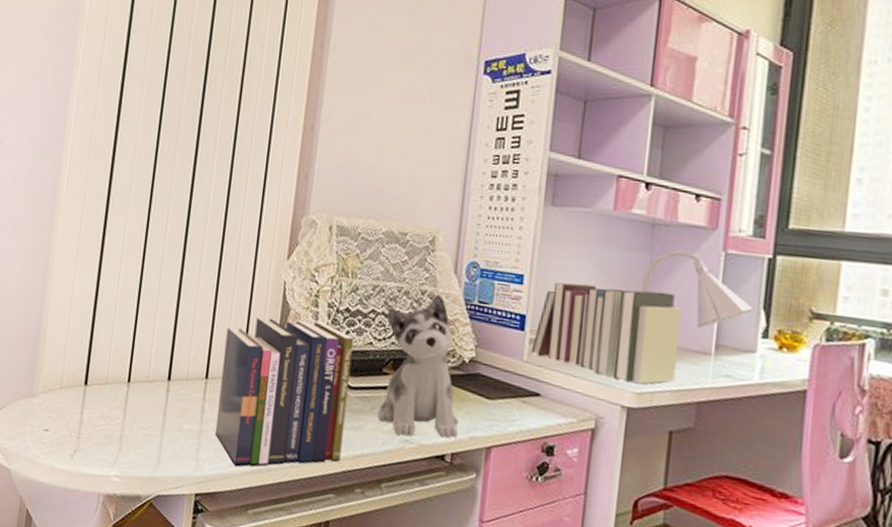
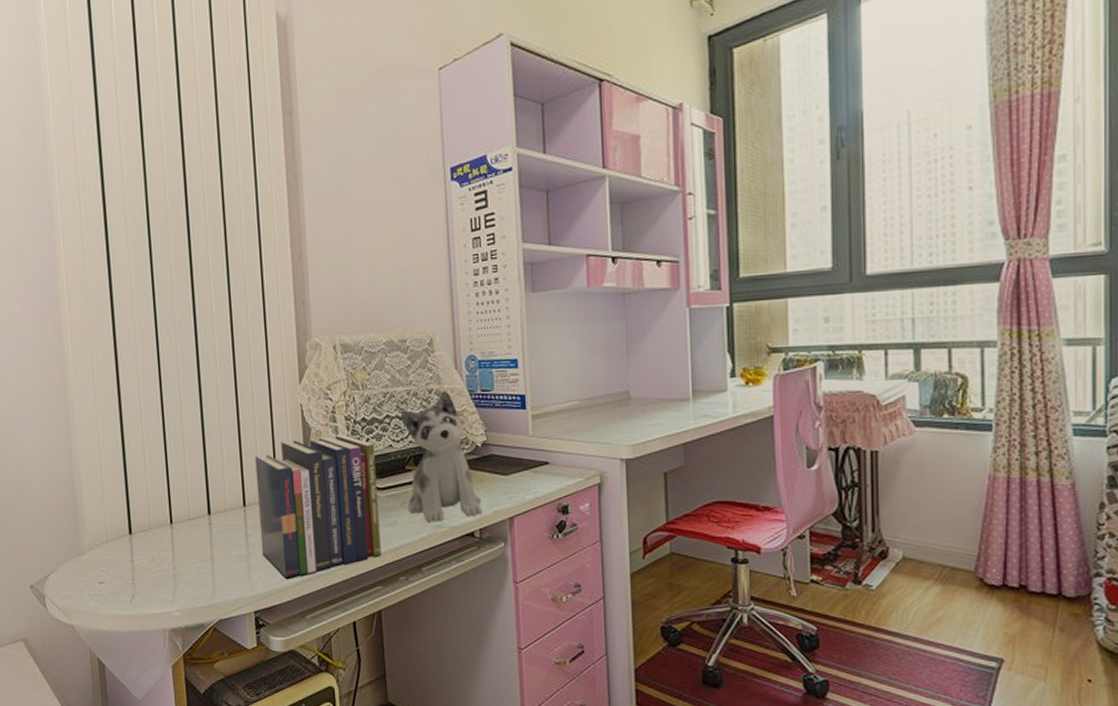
books: present [530,282,681,385] -> none [534,352,662,437]
table lamp: present [642,250,754,329] -> none [622,313,720,379]

